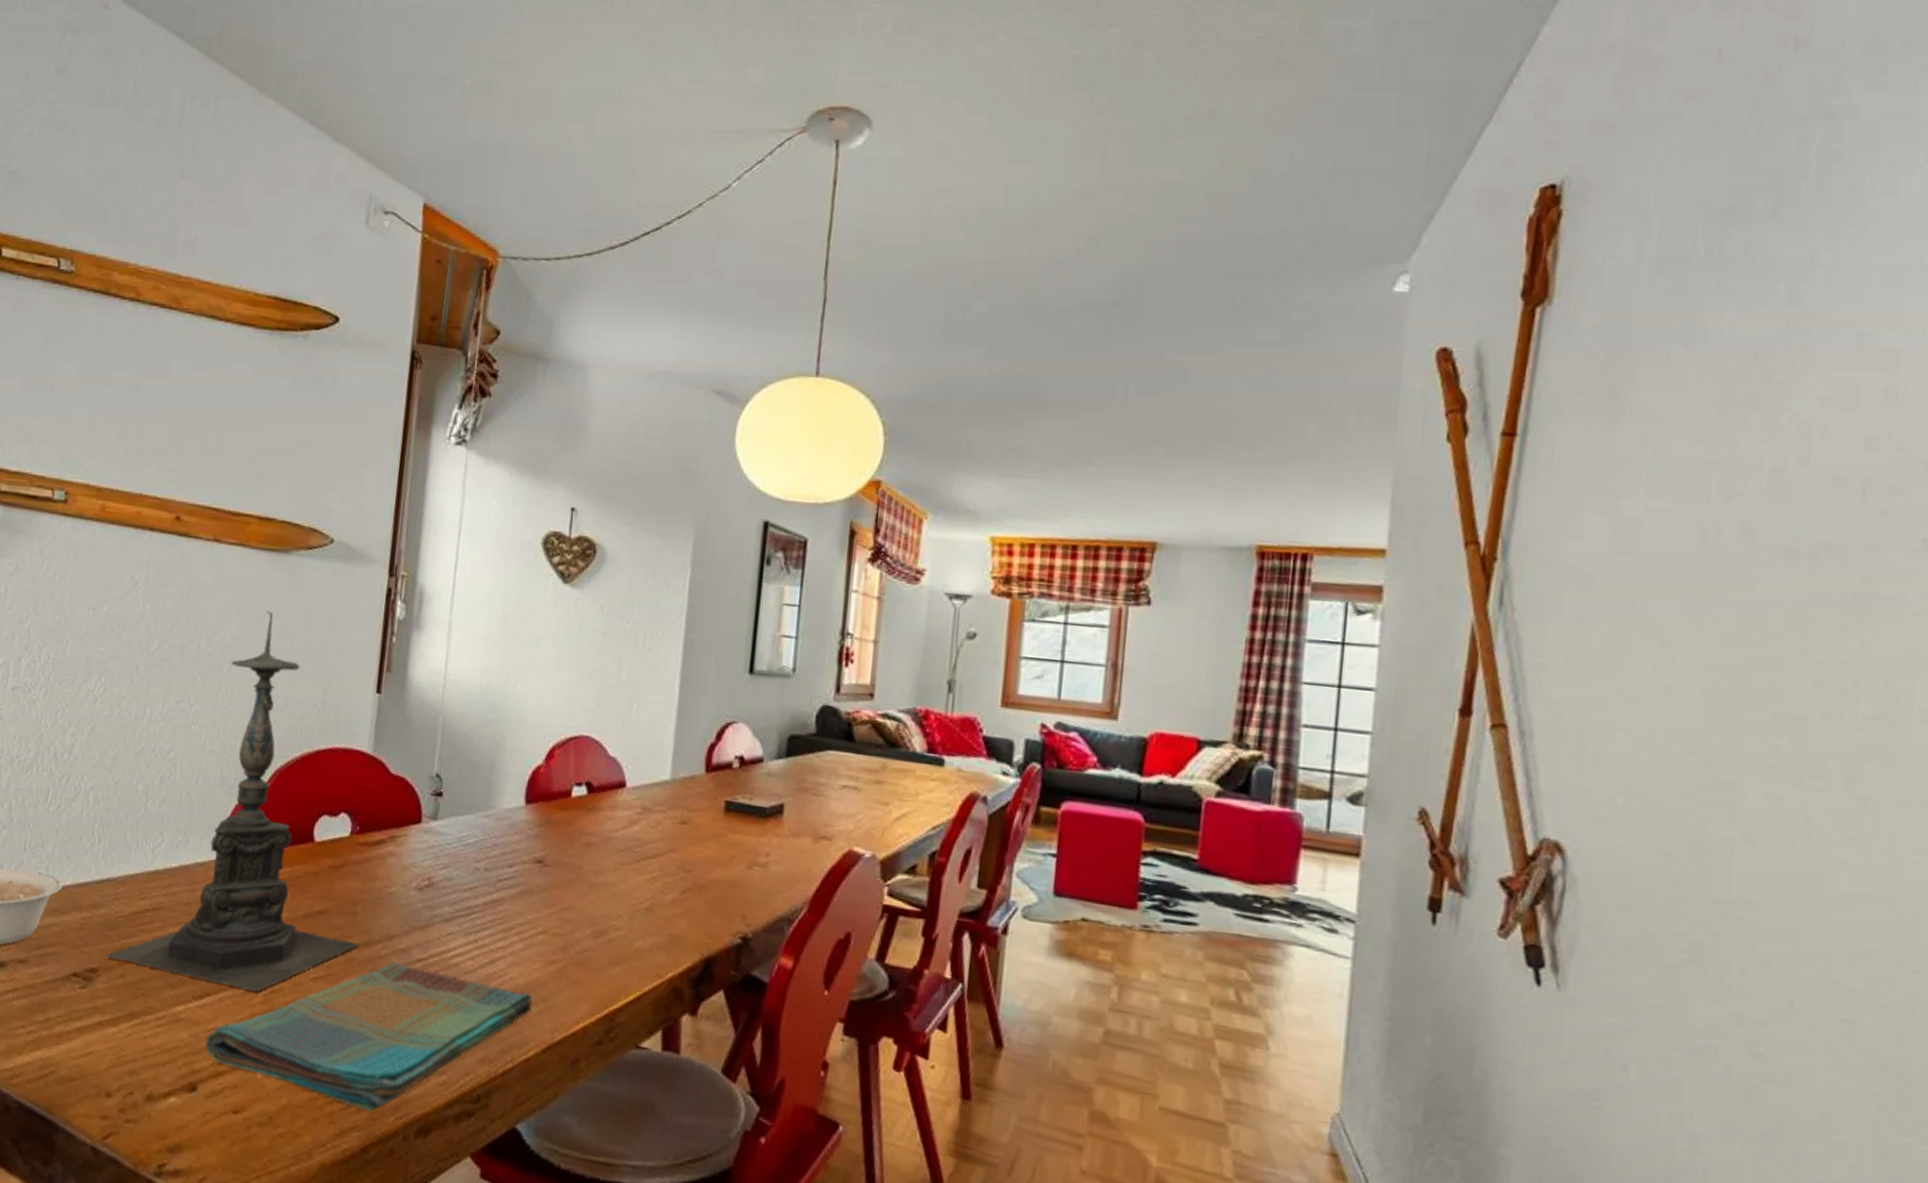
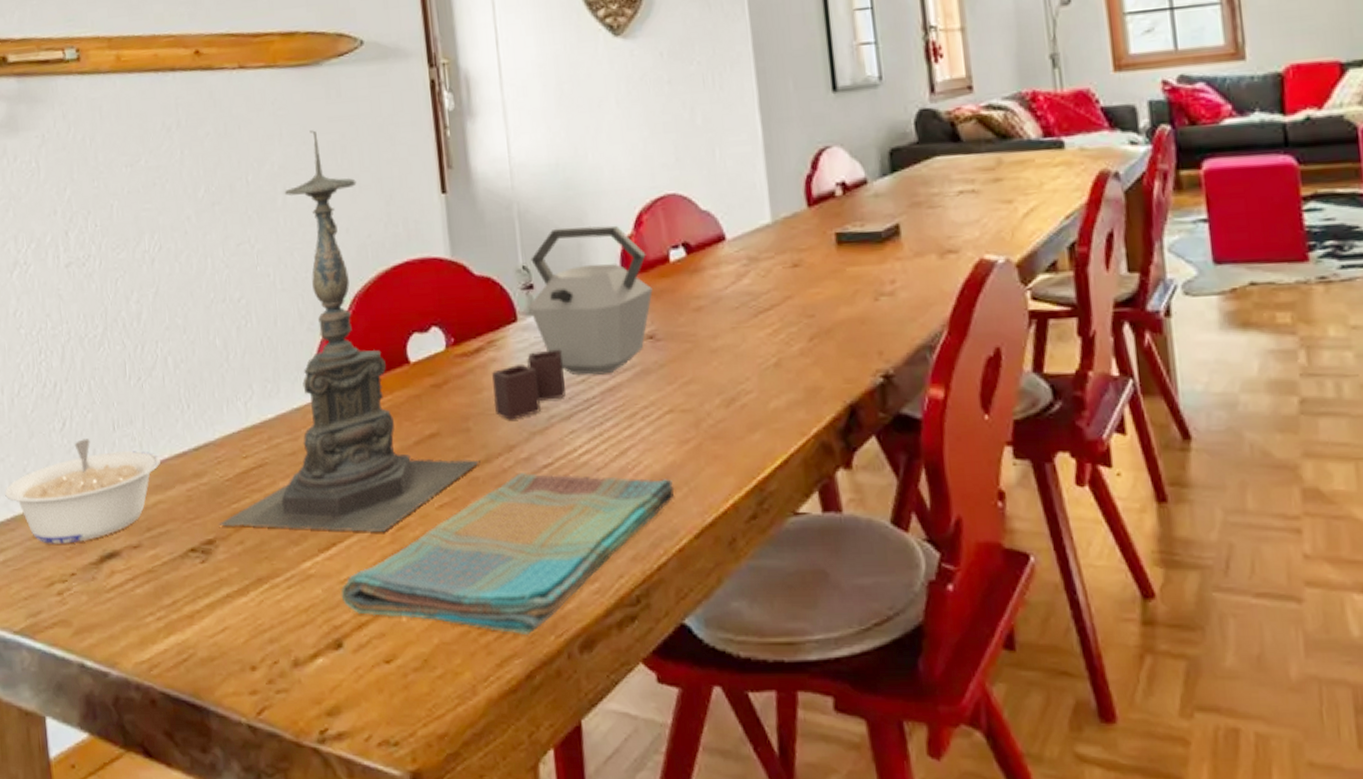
kettle: none [383,745,551,913] -> present [492,225,653,420]

